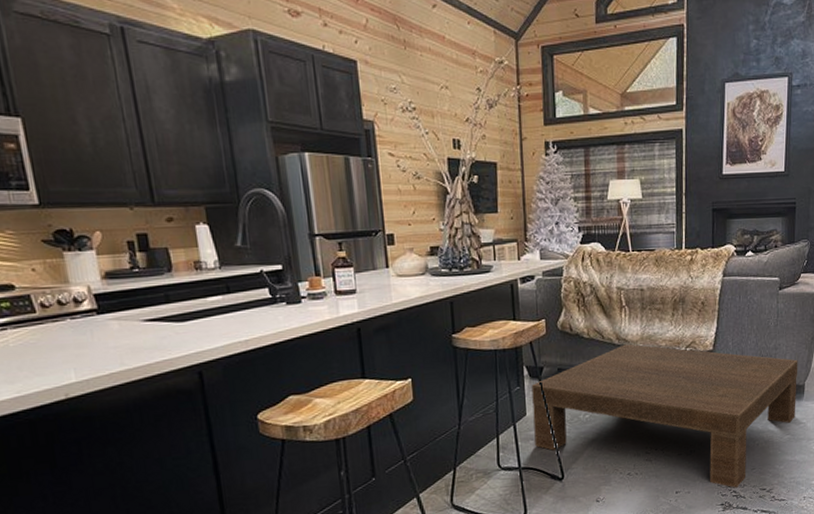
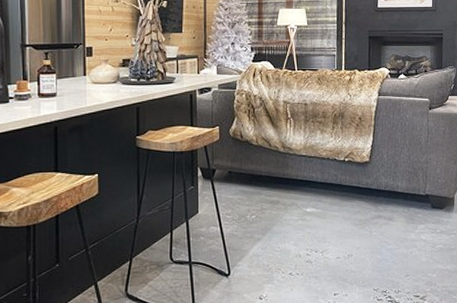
coffee table: present [531,344,798,488] -> none [204,152,448,293]

